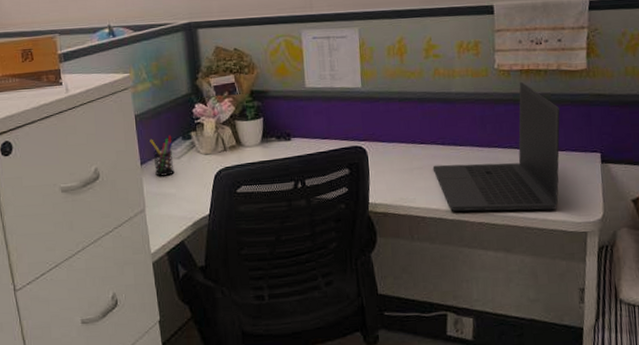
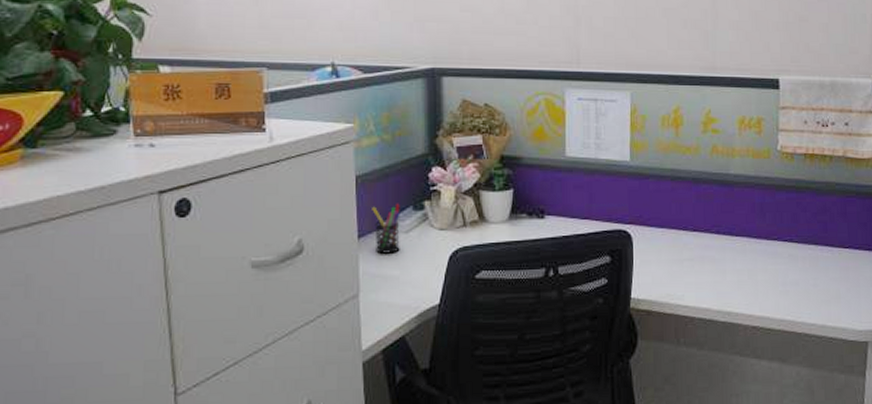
laptop: present [432,81,561,212] -> none [705,167,845,315]

